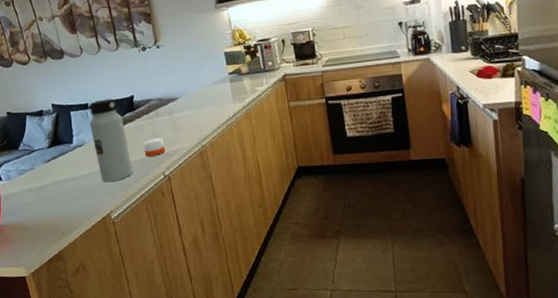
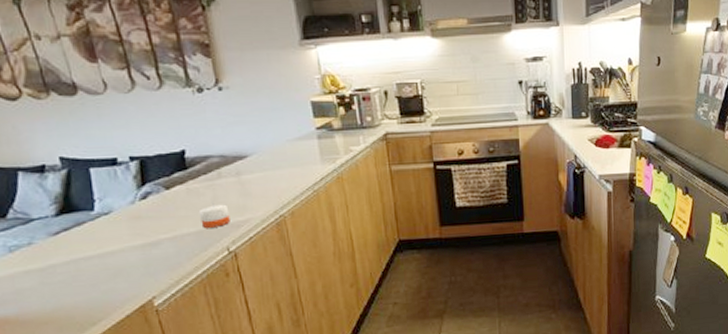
water bottle: present [89,98,133,182] -> none [119,152,185,261]

